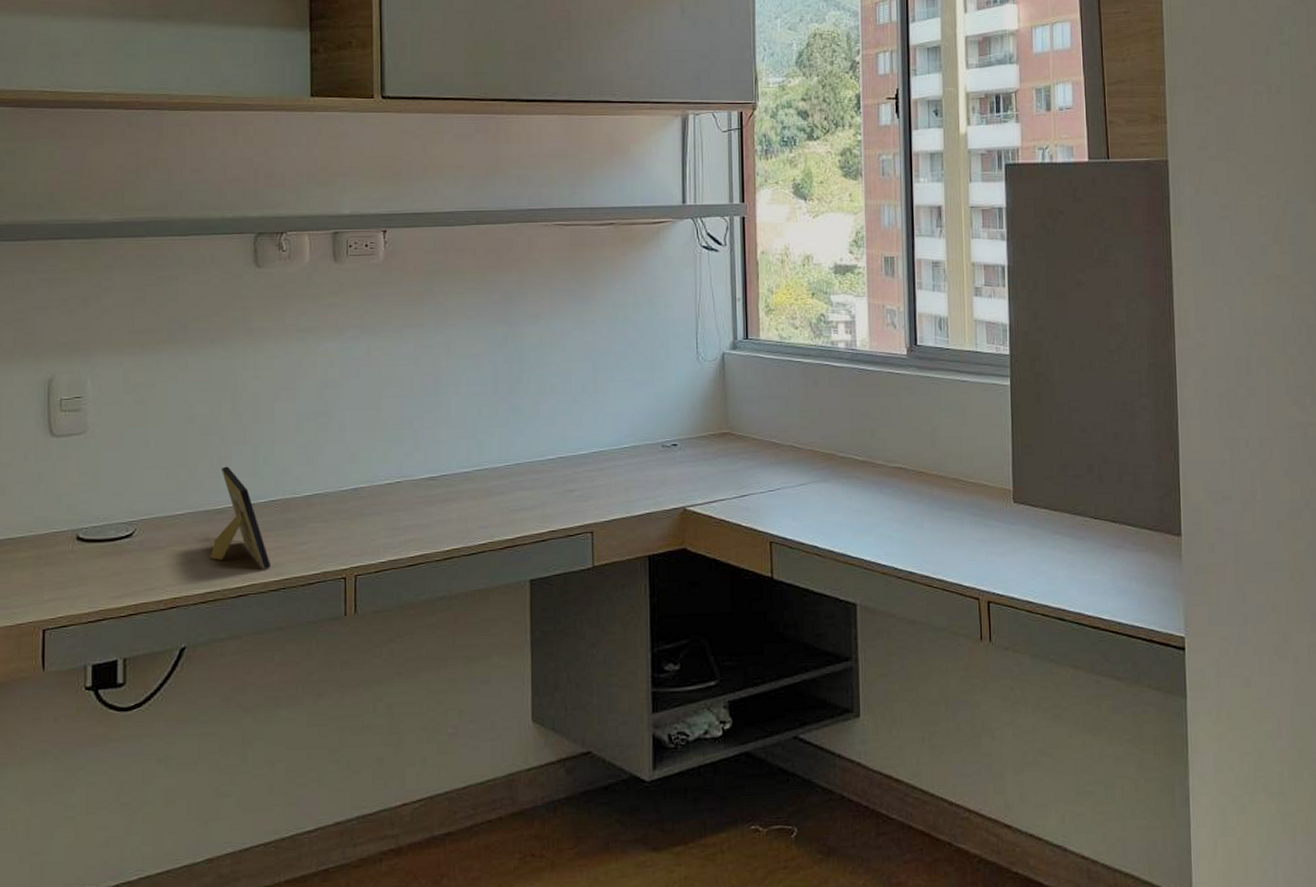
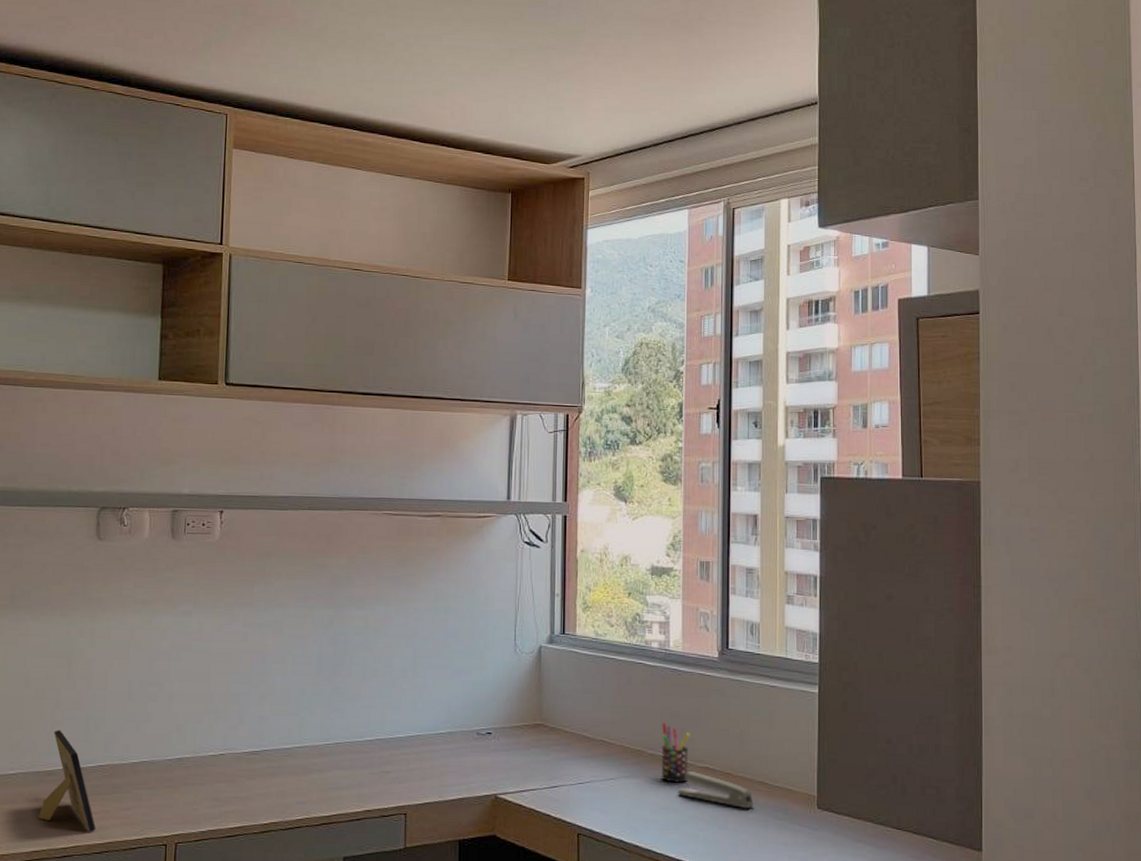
pen holder: none [851,423,882,485] -> present [661,722,691,783]
stapler: none [870,472,949,507] -> present [677,771,754,809]

